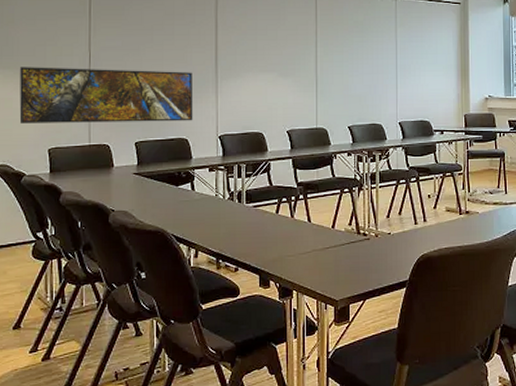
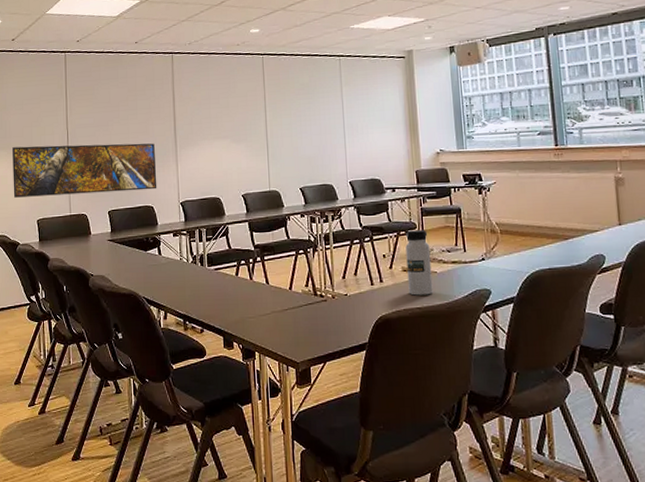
water bottle: none [450,172,474,235] -> present [405,229,433,296]

